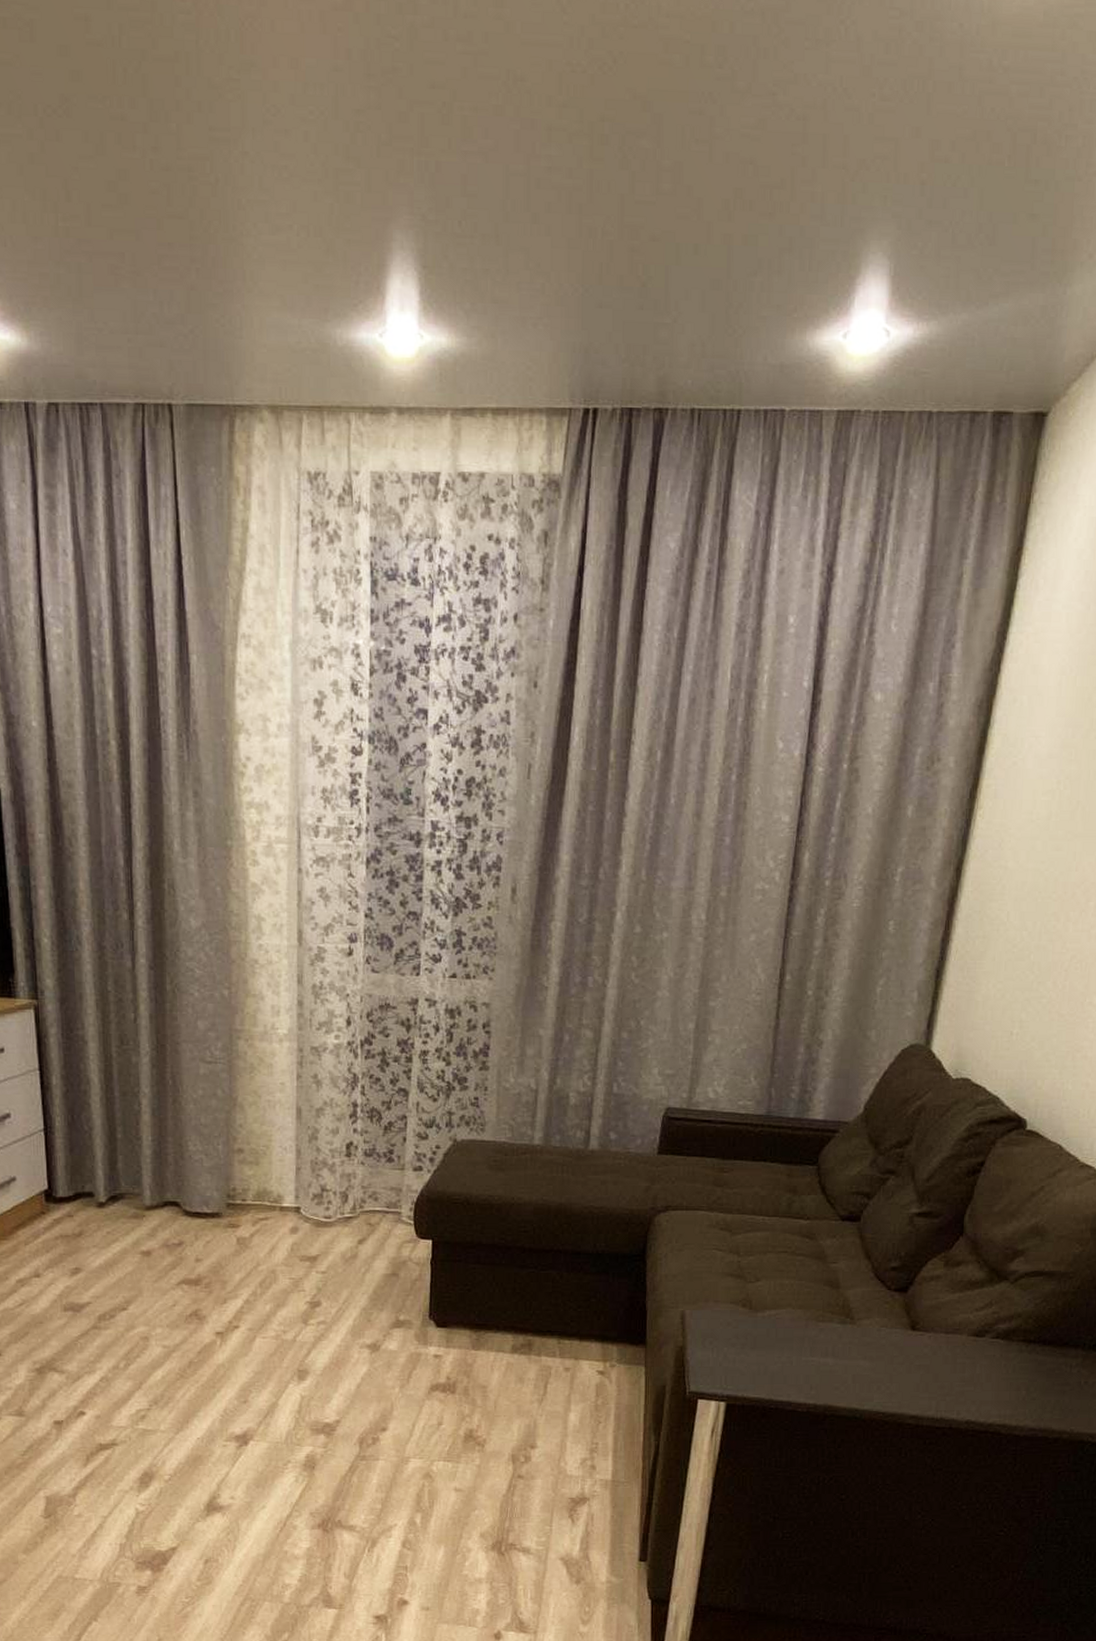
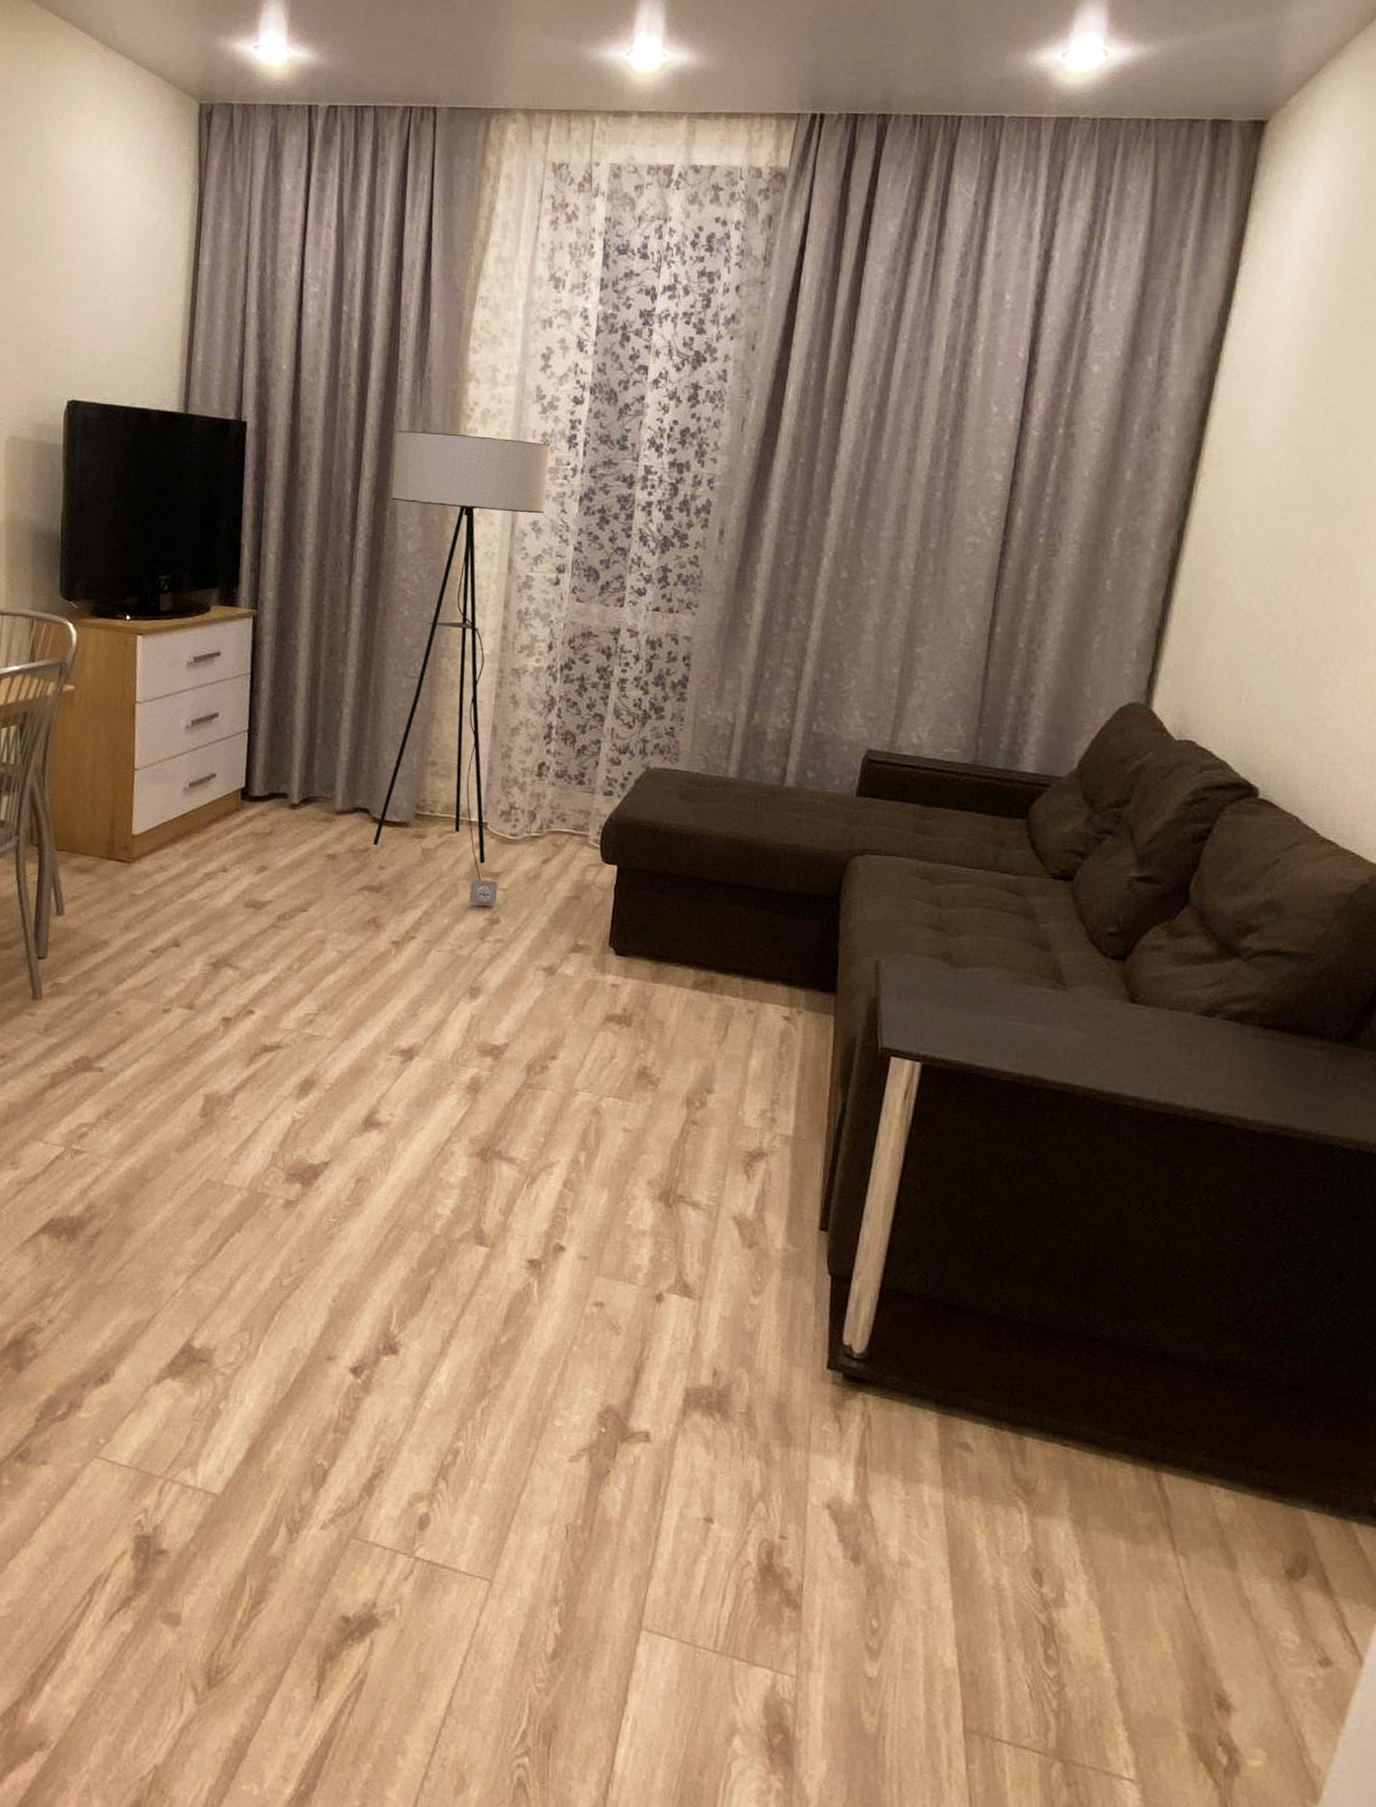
floor lamp: none [167,792,332,1291] -> present [373,430,551,907]

